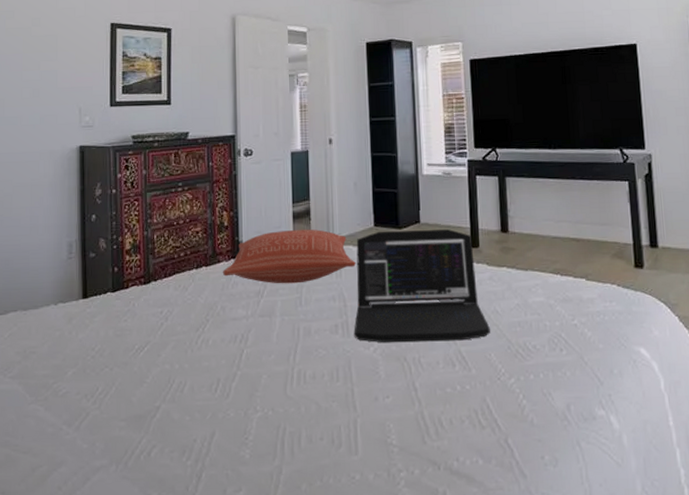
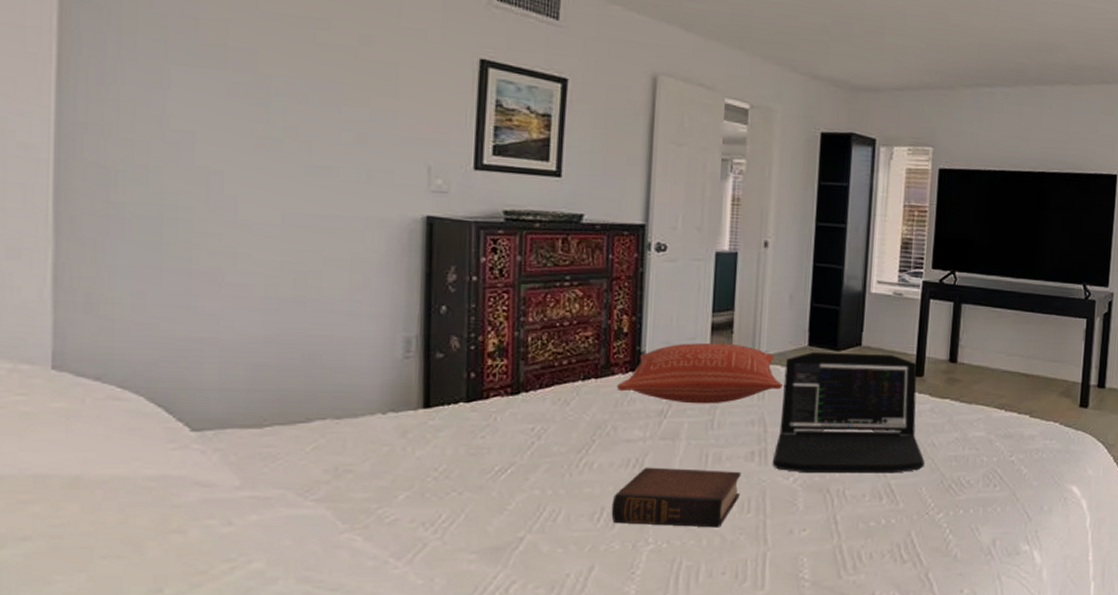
book: none [225,341,329,396] -> present [611,467,741,528]

